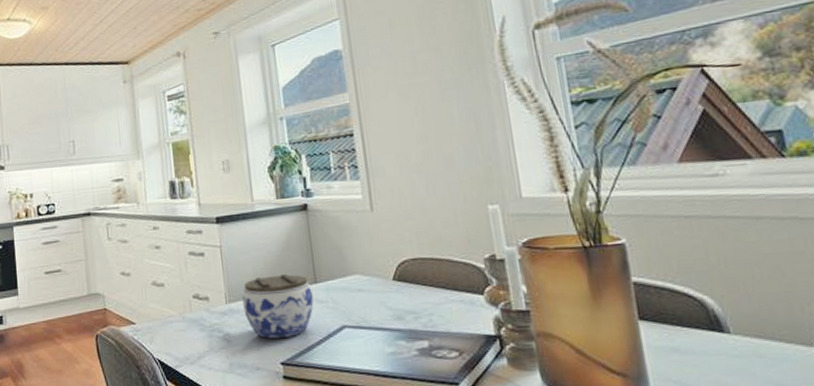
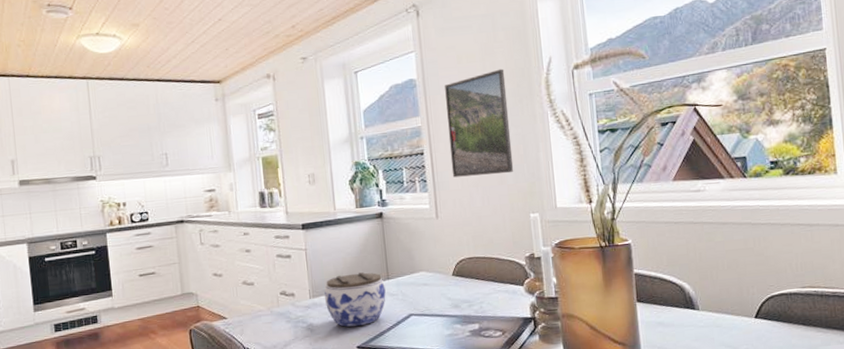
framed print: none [374,33,465,162] -> present [444,68,514,178]

